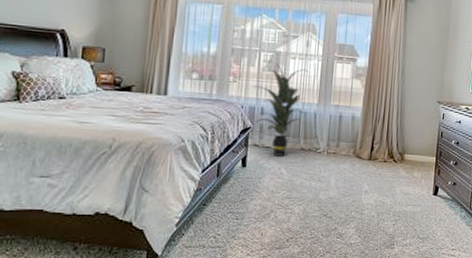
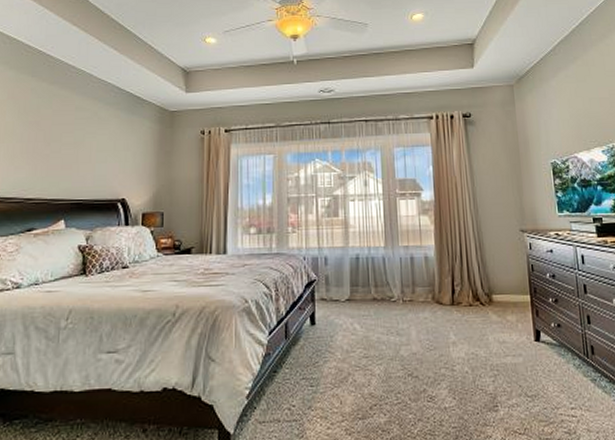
indoor plant: present [253,62,309,157] -> none [313,206,371,310]

